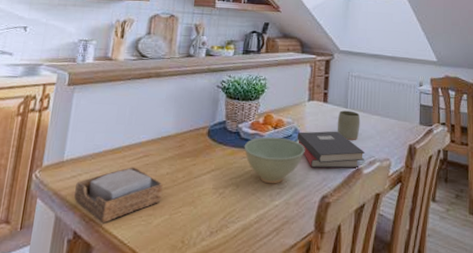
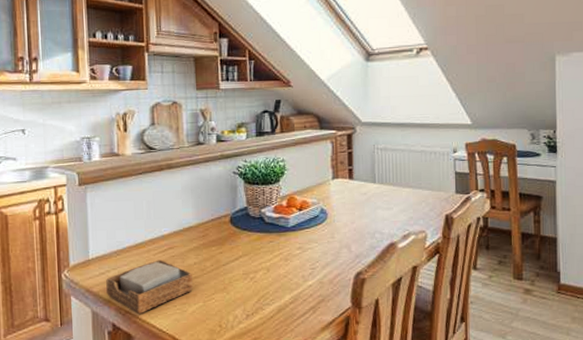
bowl: present [244,137,305,184] -> none [269,219,334,266]
hardback book: present [297,131,366,169] -> none [324,207,399,246]
mug: present [337,110,361,140] -> none [365,185,391,215]

